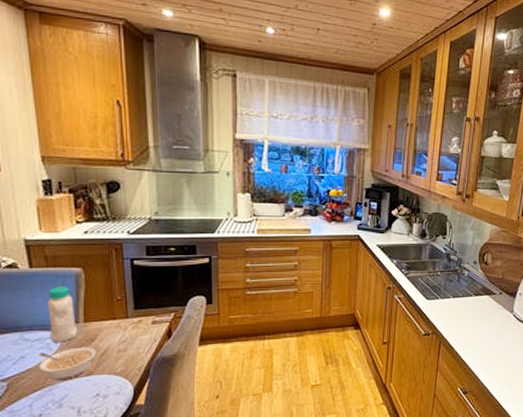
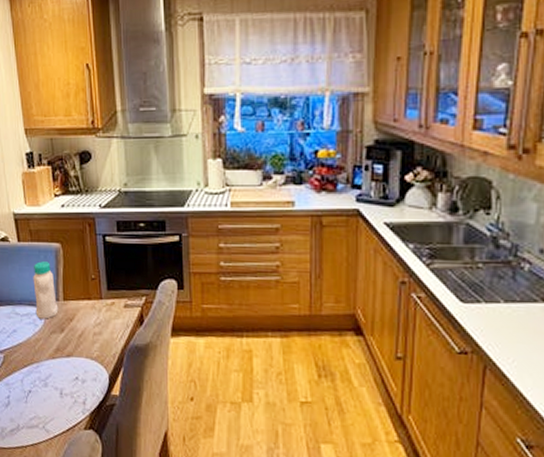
legume: present [39,347,97,381] -> none [27,326,75,359]

